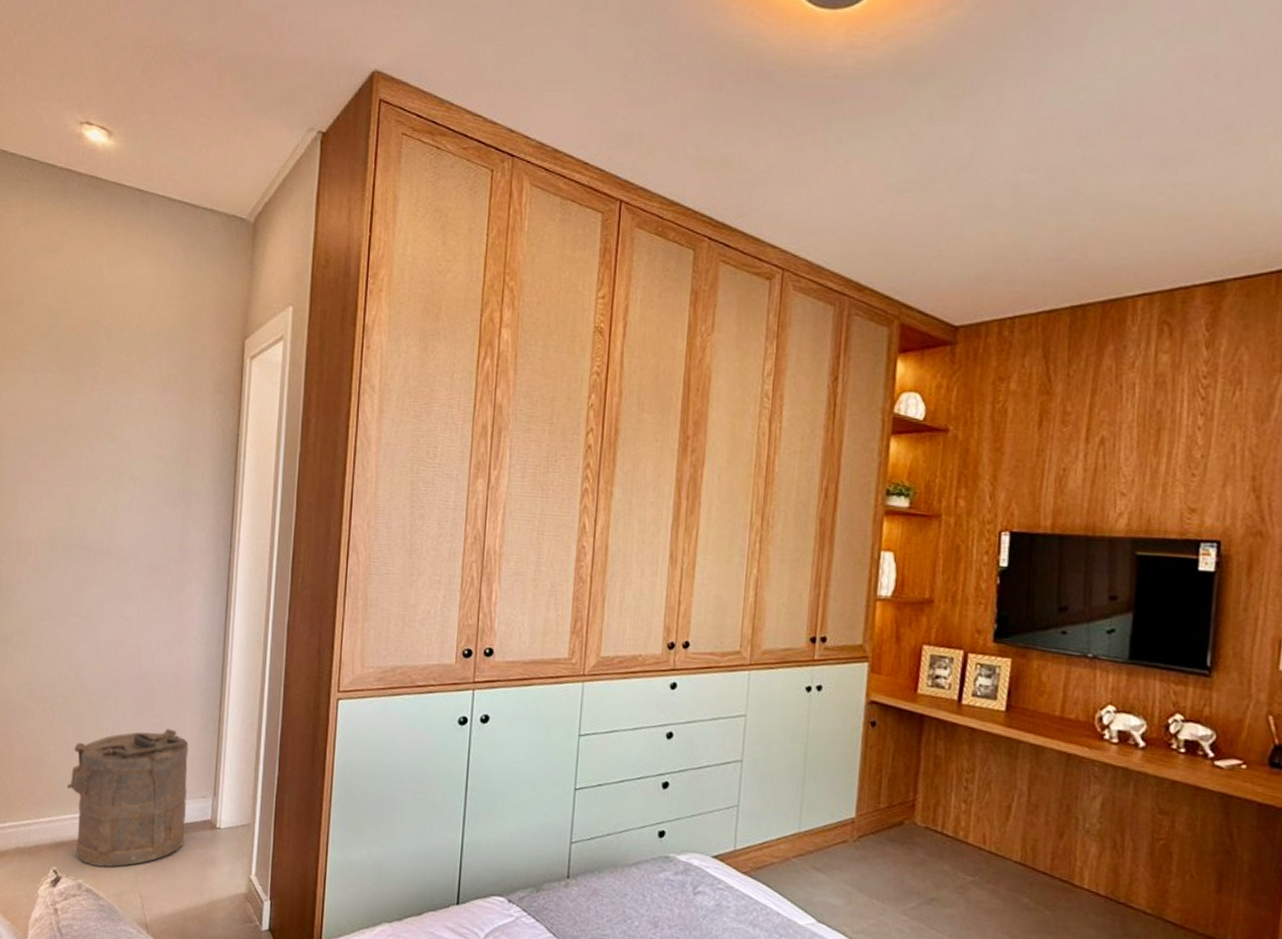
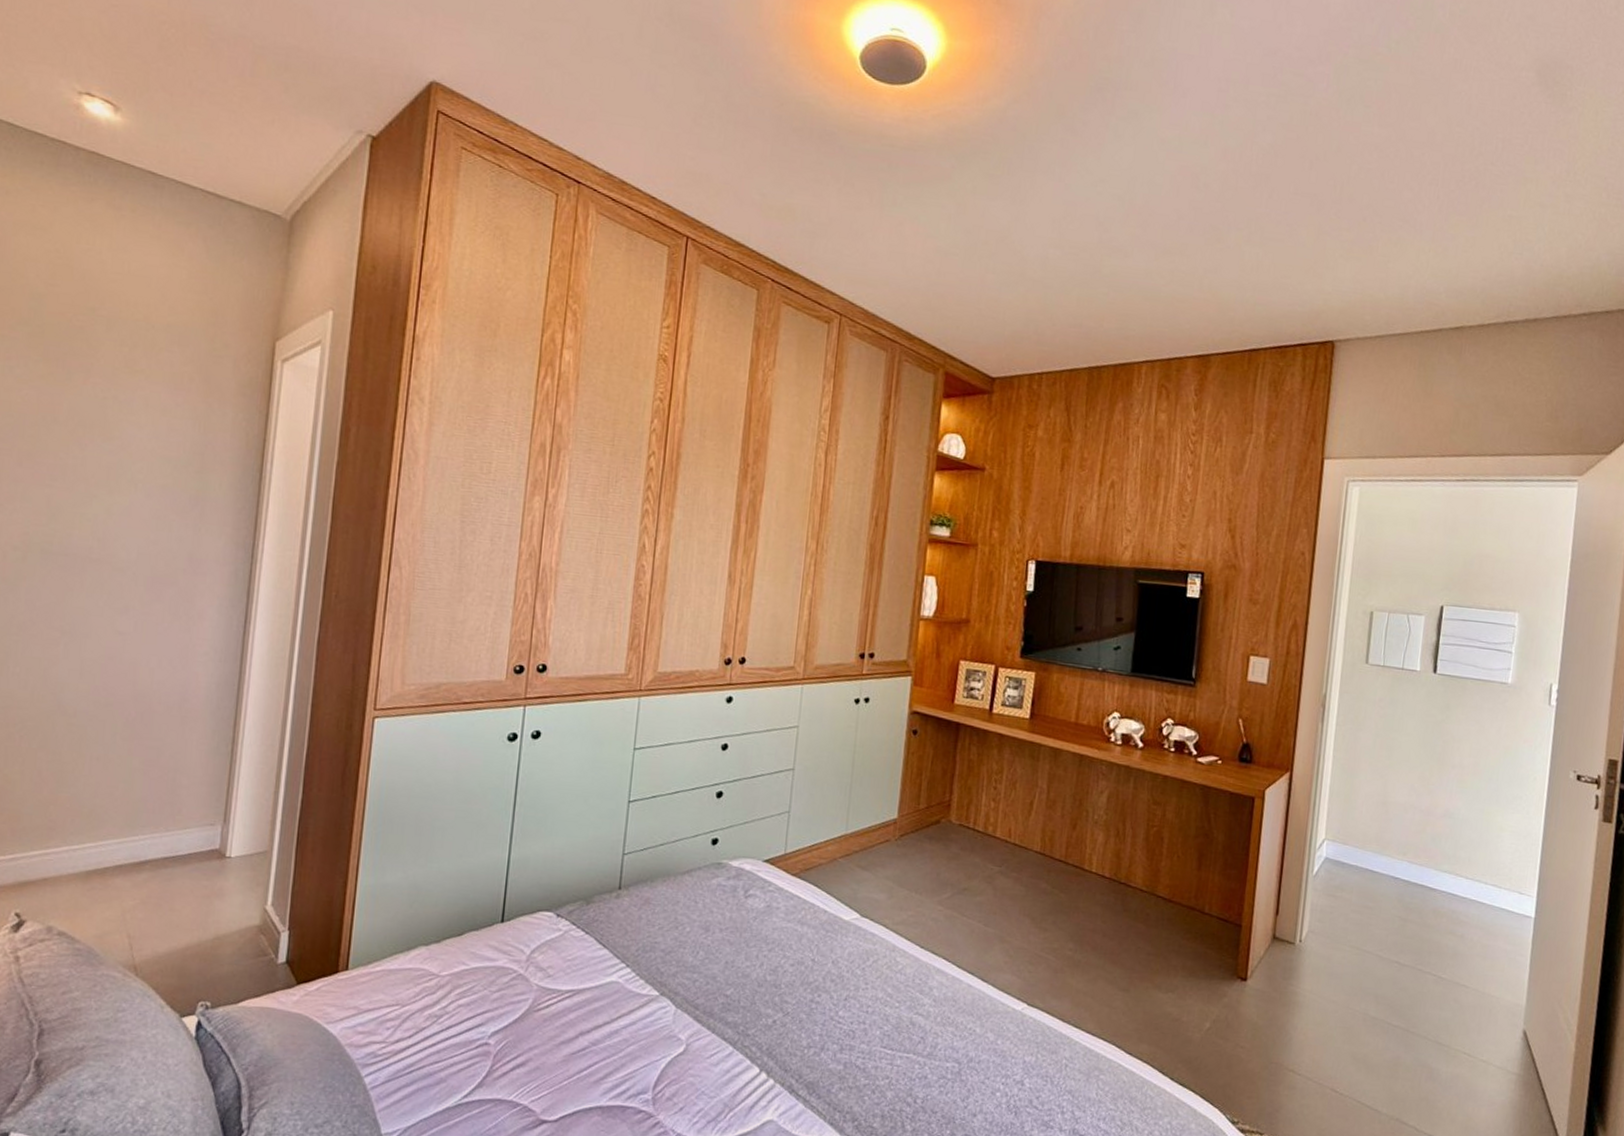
laundry hamper: present [67,729,189,867] -> none [37,752,194,907]

